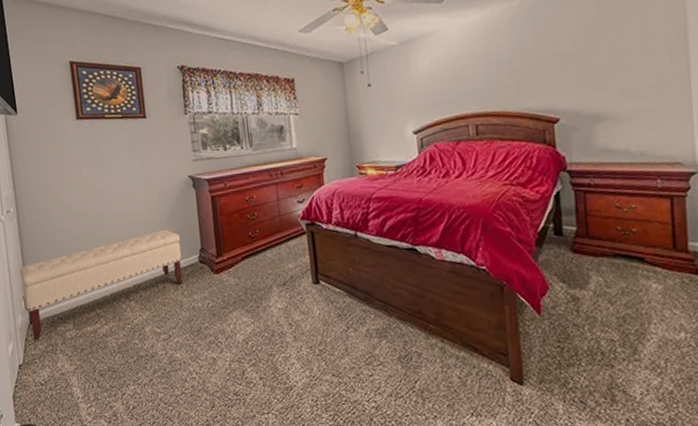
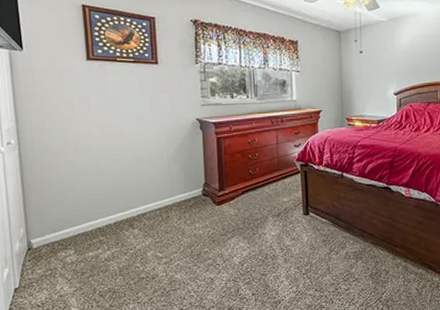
bench: present [19,229,182,341] -> none [19,165,186,266]

